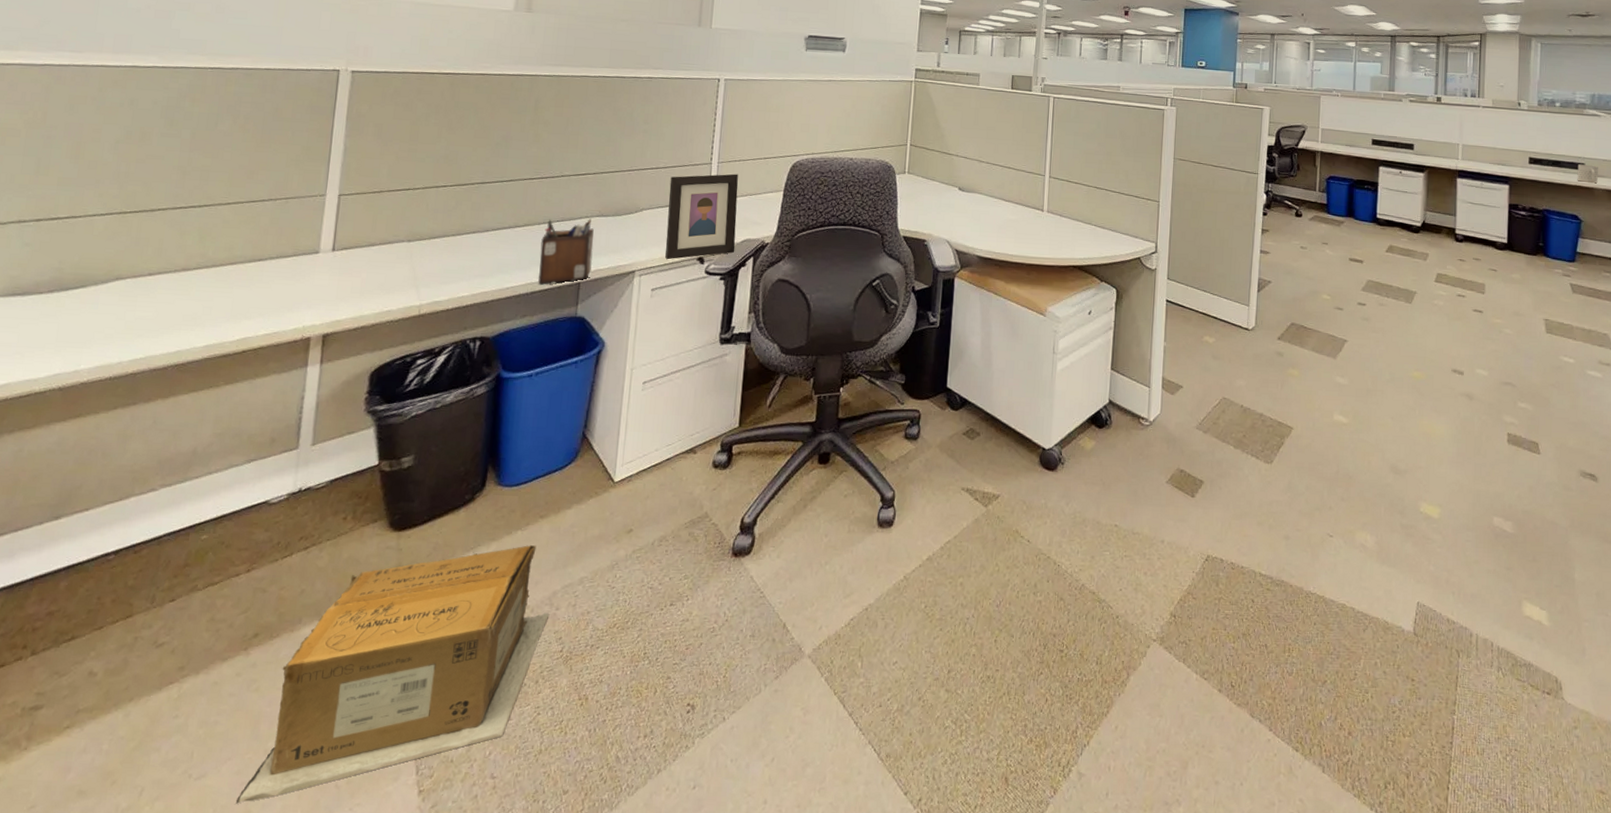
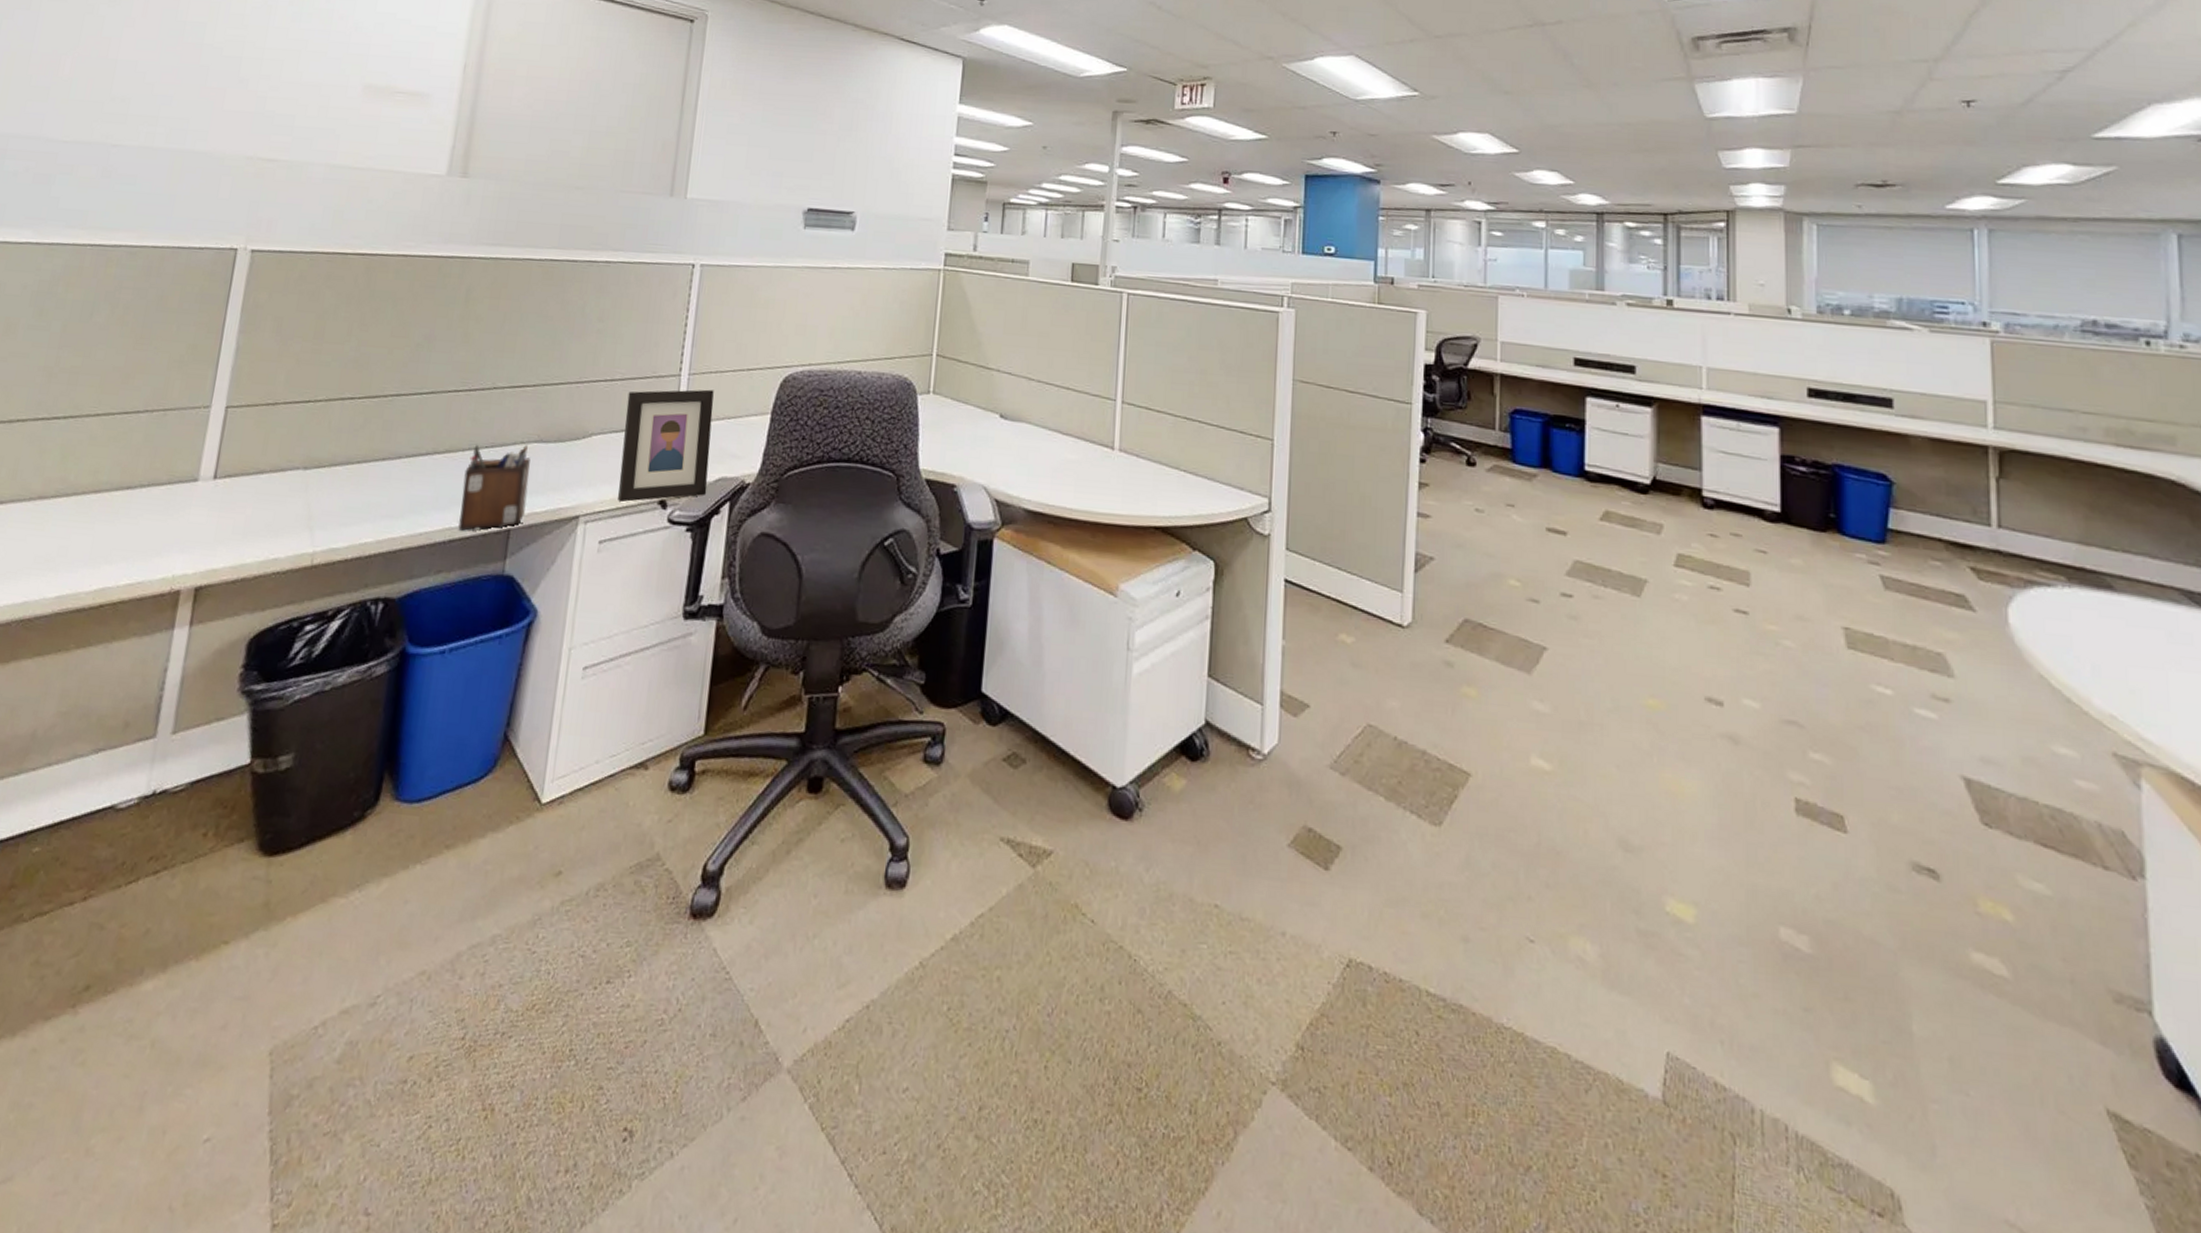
cardboard box: present [235,545,550,805] -> none [45,885,451,1224]
mug: present [1577,164,1598,184] -> none [1882,399,1914,428]

